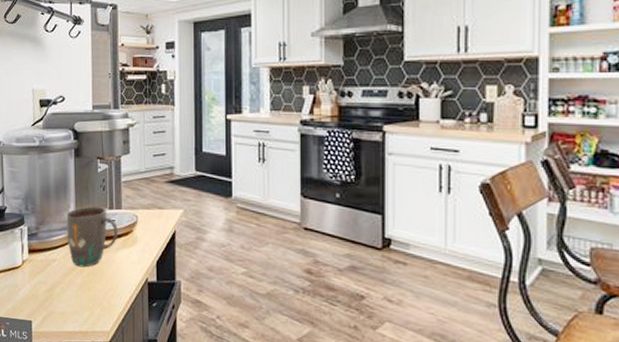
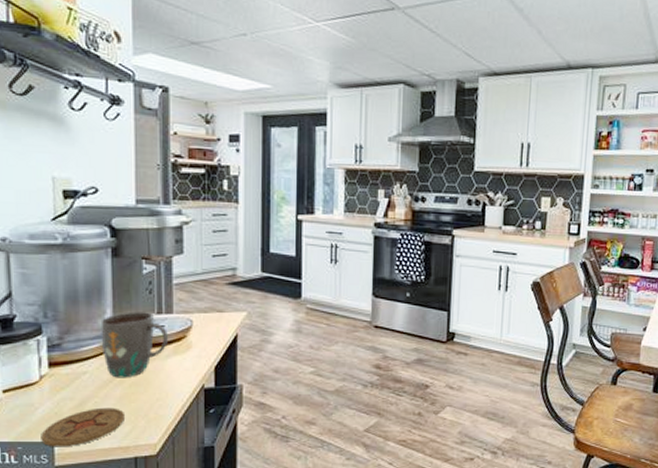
coaster: none [22,293,85,327] -> present [41,407,126,447]

